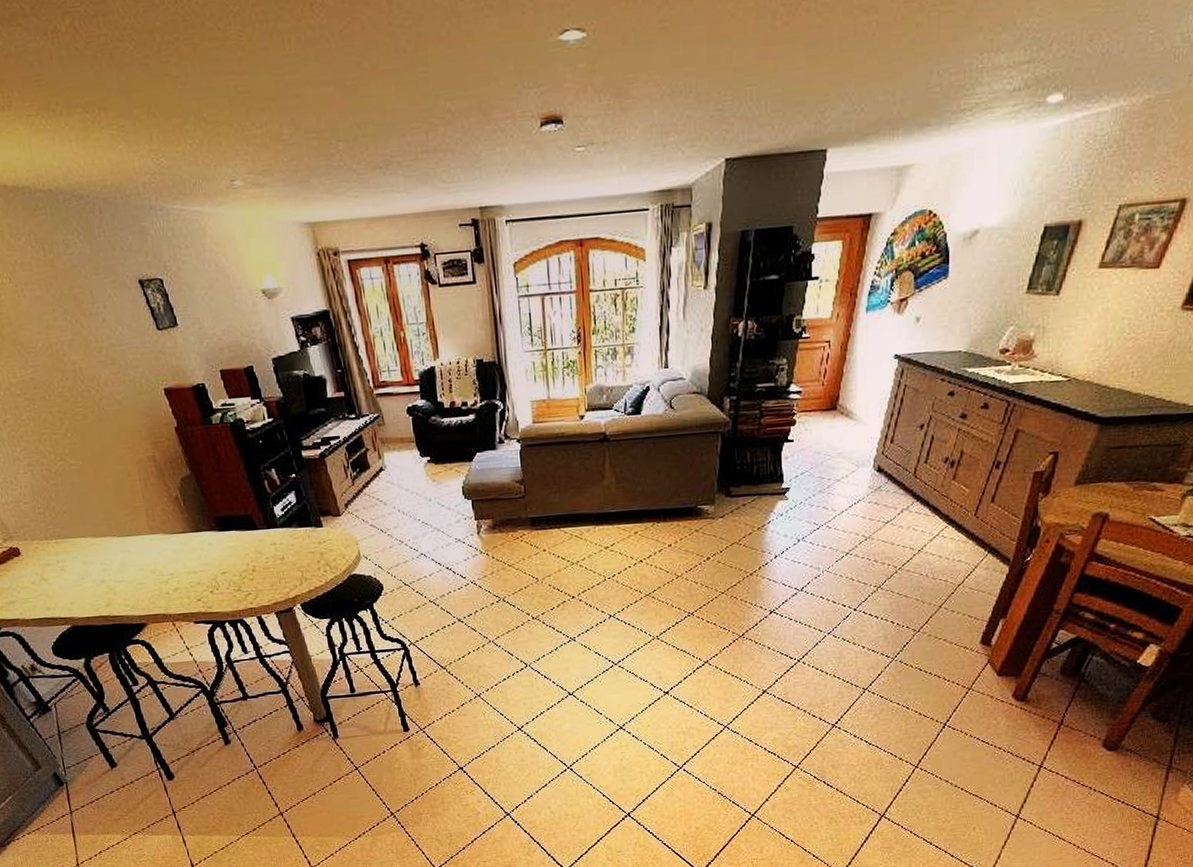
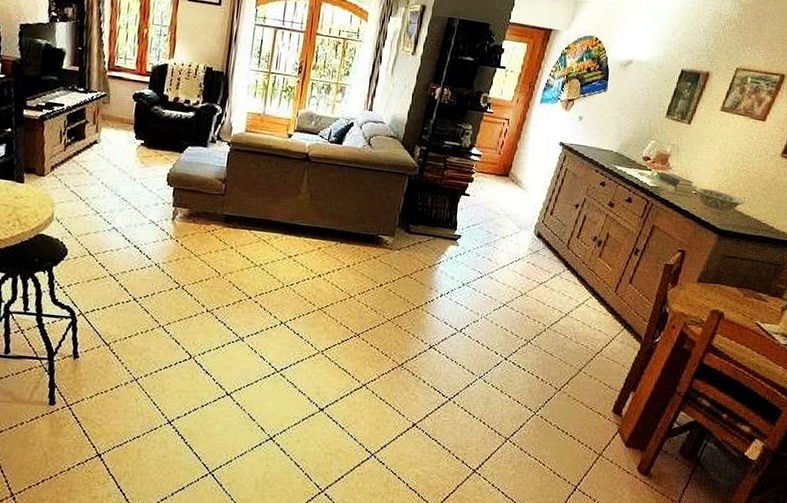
books: none [1009,361,1072,387] -> present [649,171,698,197]
decorative bowl: none [1069,370,1134,398] -> present [695,187,746,213]

